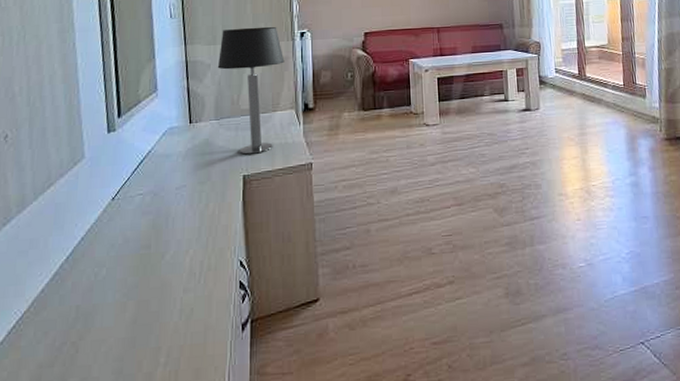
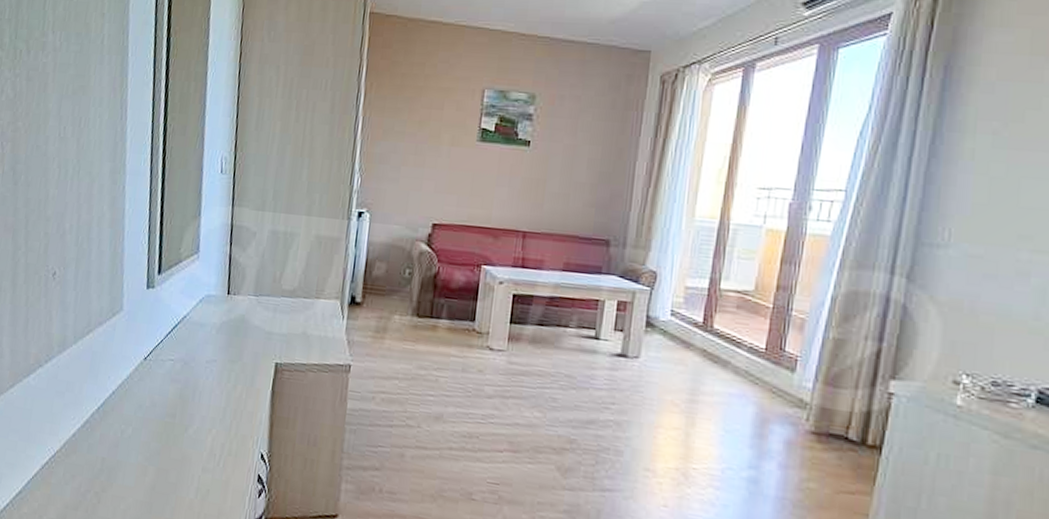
table lamp: present [217,26,285,155] -> none [263,195,337,342]

